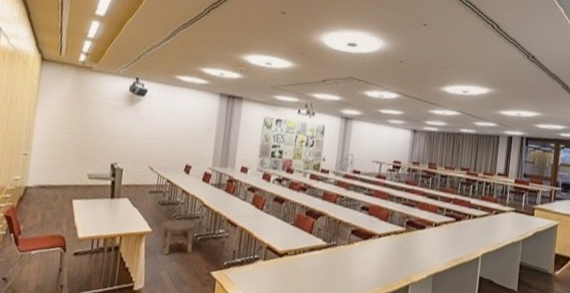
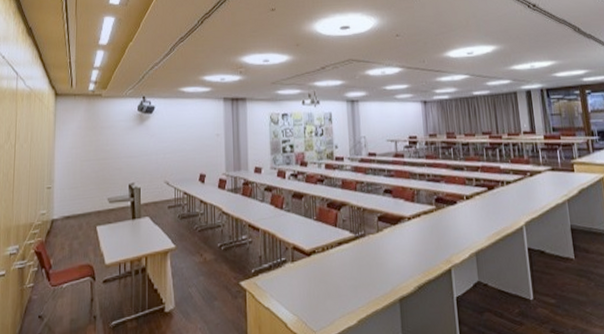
stool: present [160,218,196,255] -> none [185,230,218,271]

